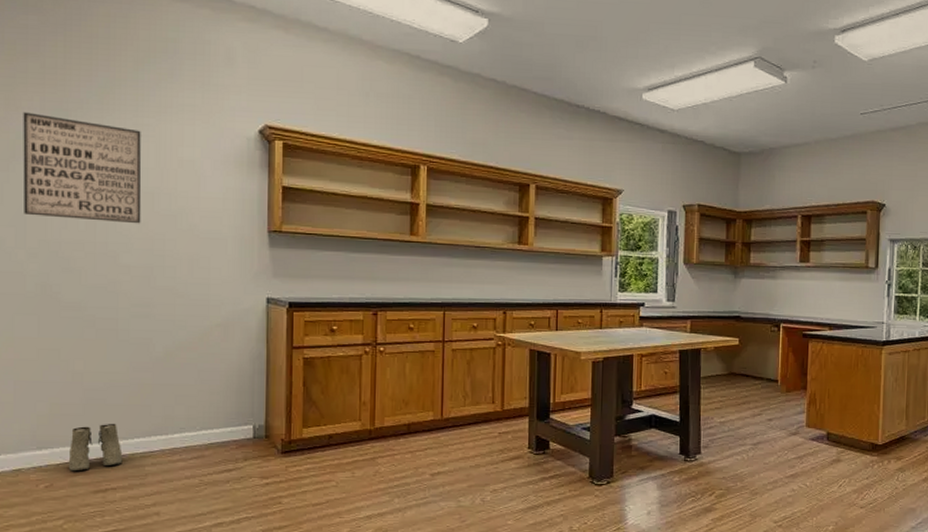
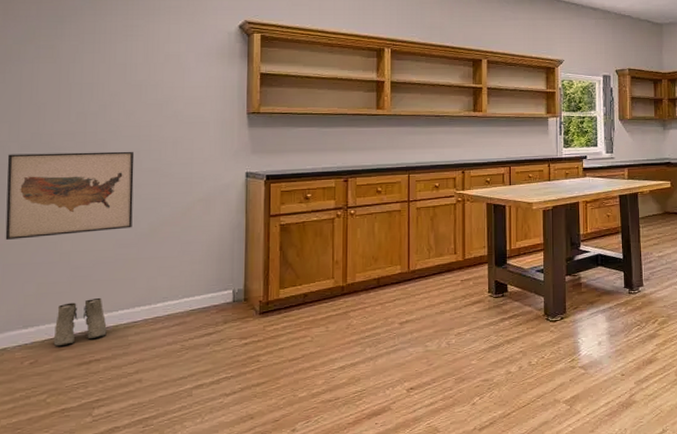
wall art: none [14,262,148,355] -> present [5,151,135,240]
wall art: present [23,112,142,224] -> none [18,20,131,114]

